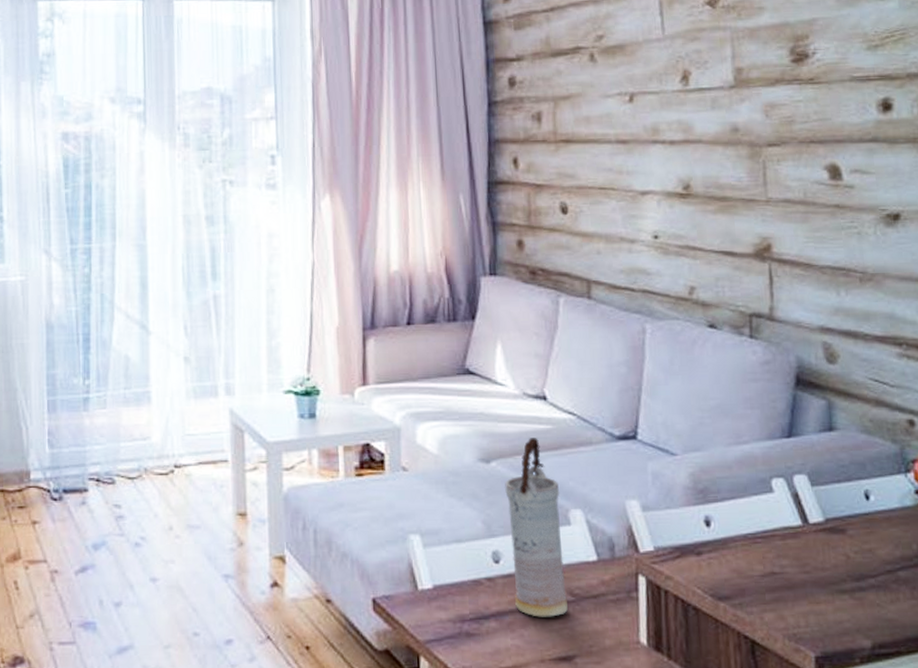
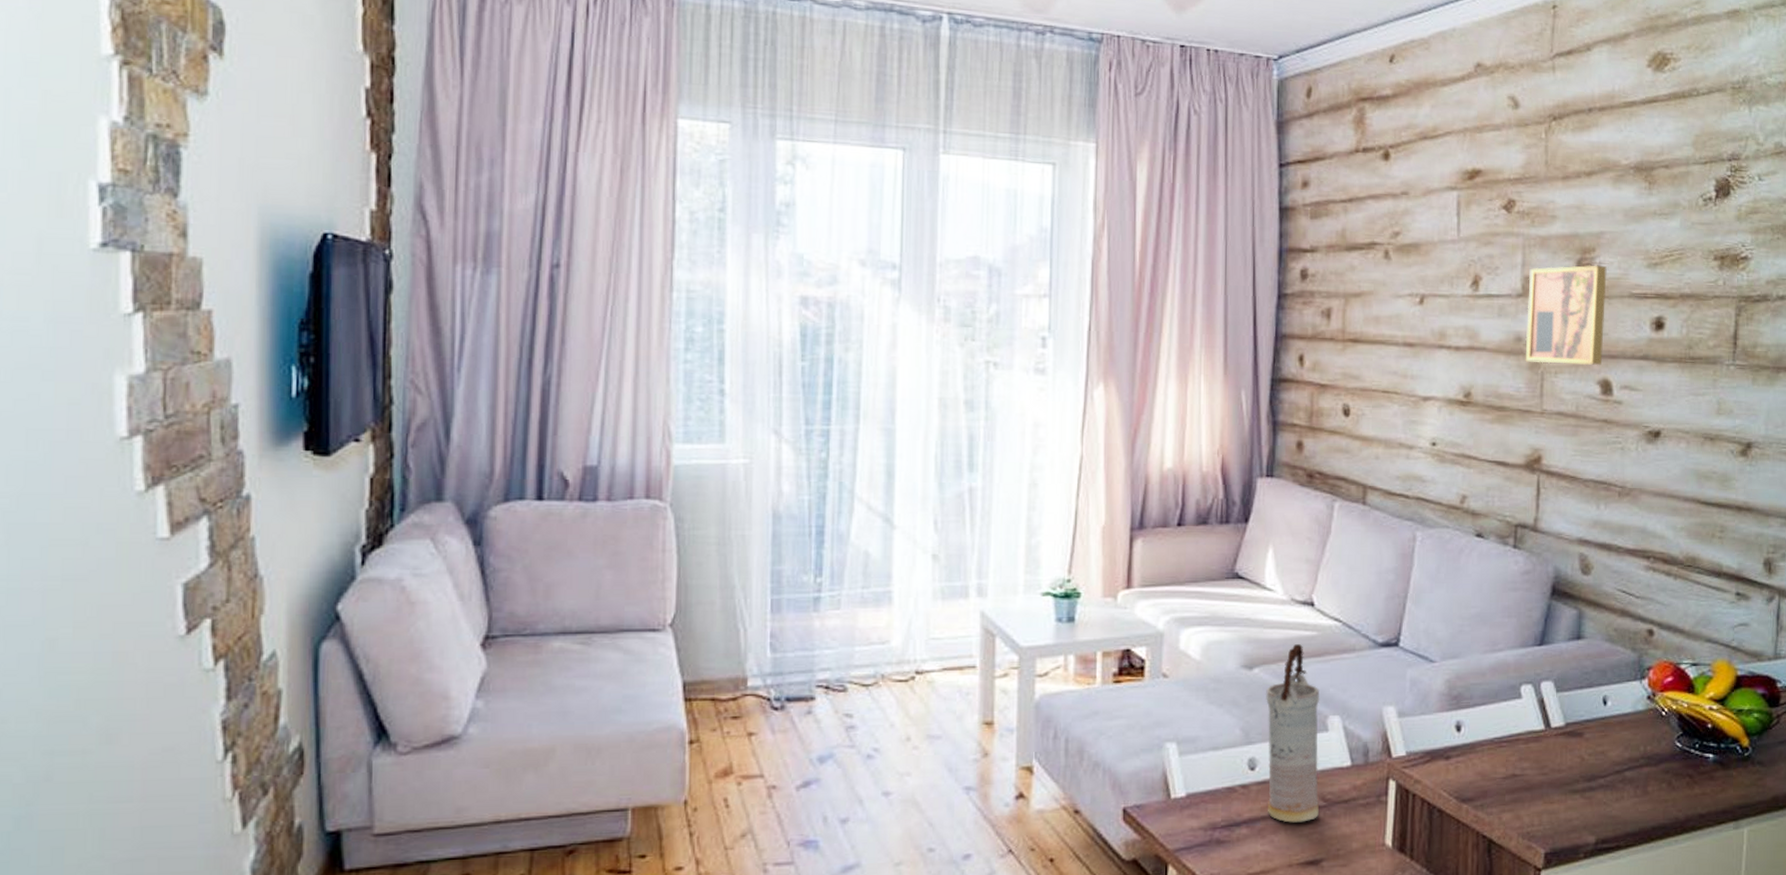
wall art: none [740,51,828,152] -> present [1525,265,1607,366]

